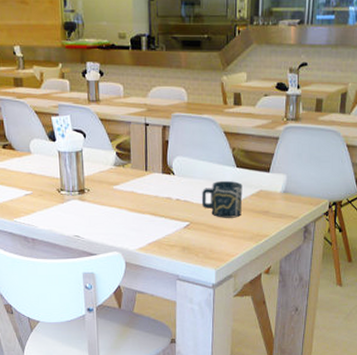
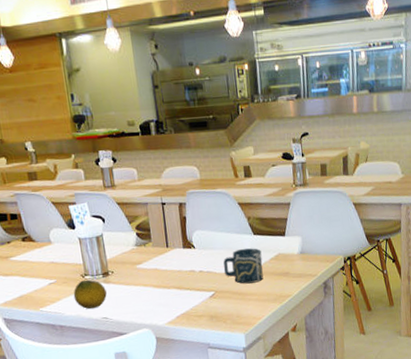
fruit: none [48,195,81,226] -> present [73,279,107,309]

